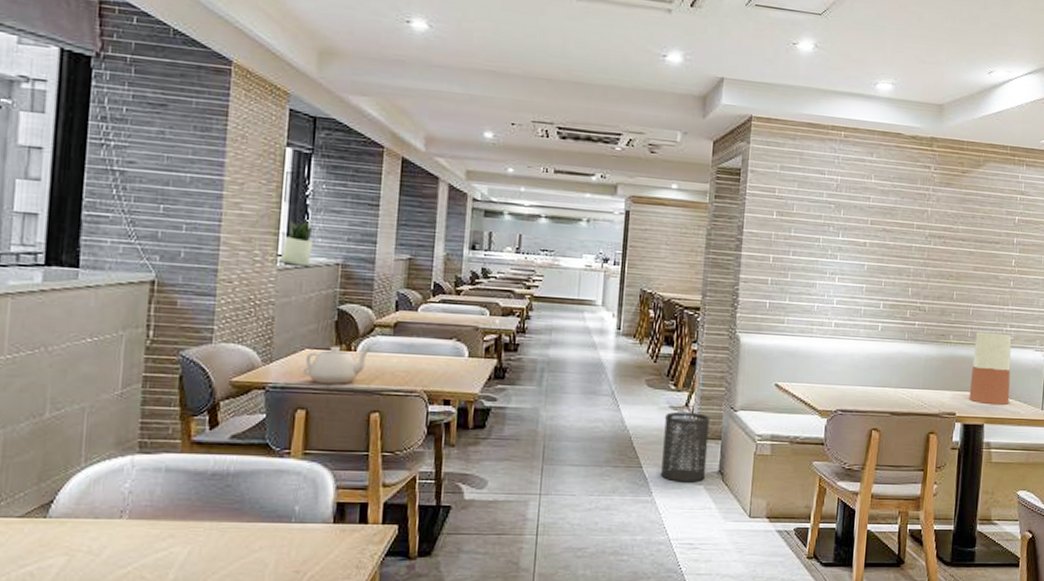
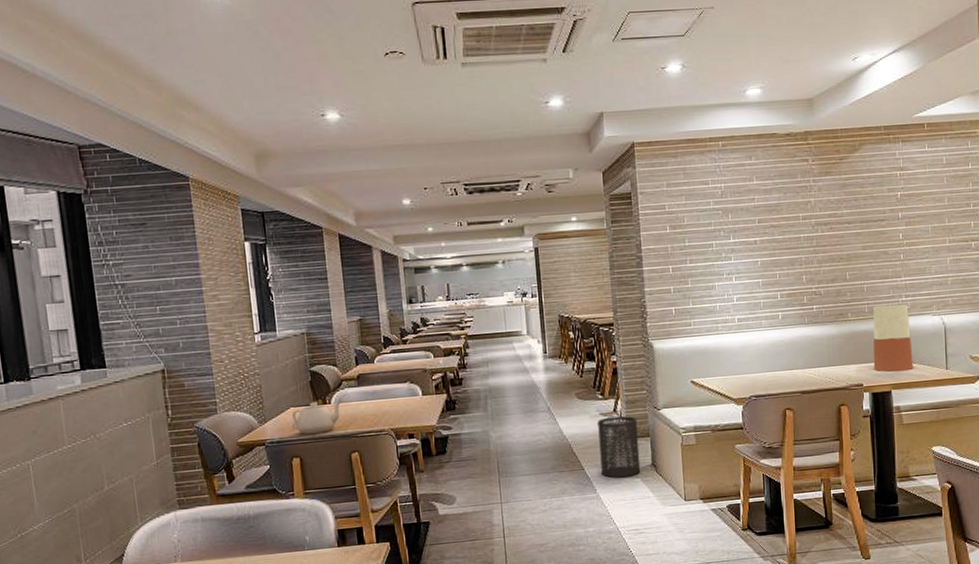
planter: present [278,218,314,266] -> none [255,301,283,340]

